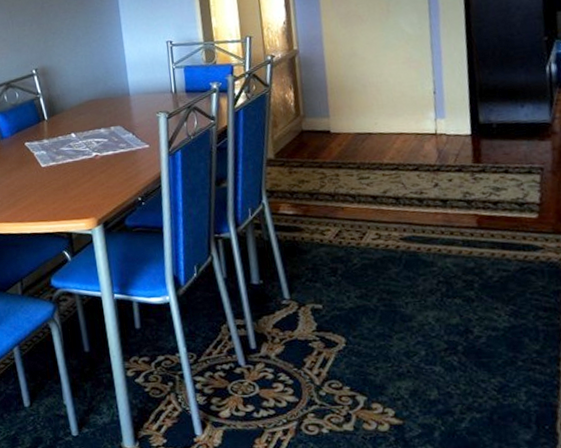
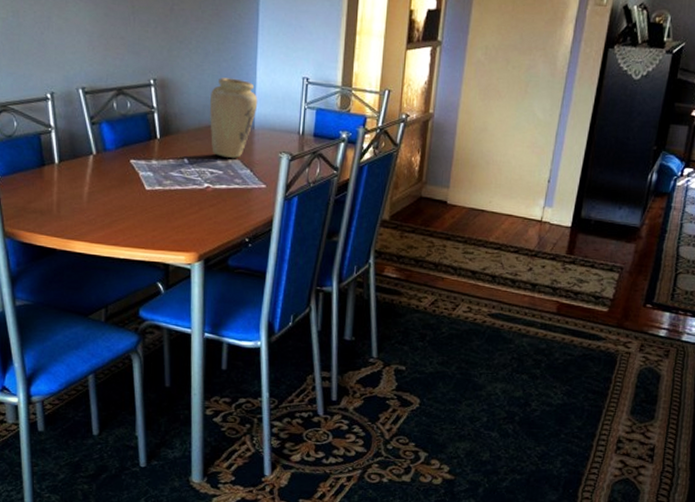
vase: none [86,54,130,126] -> present [210,78,258,158]

